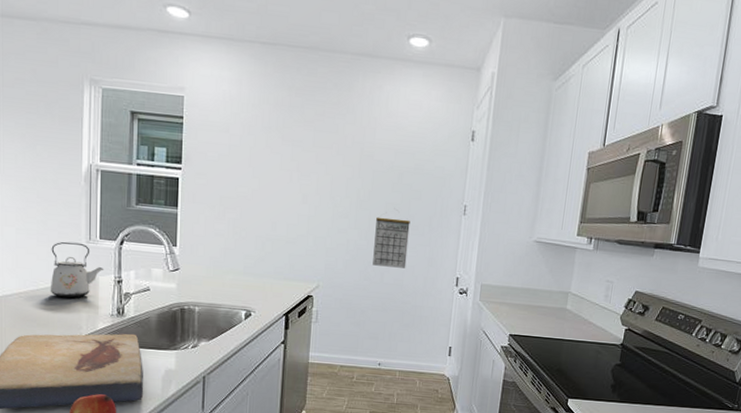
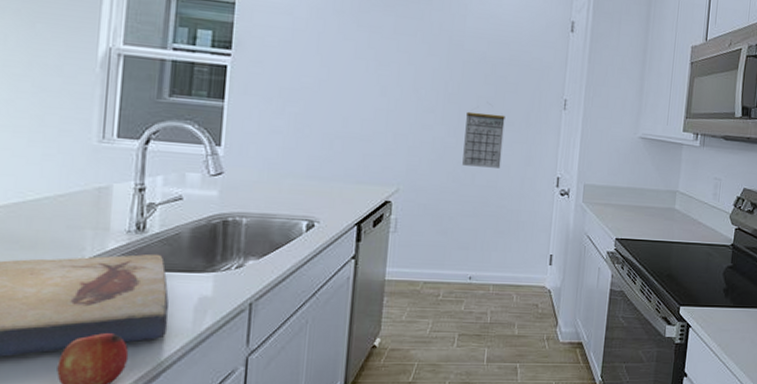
kettle: present [50,241,104,298] -> none [41,141,122,212]

